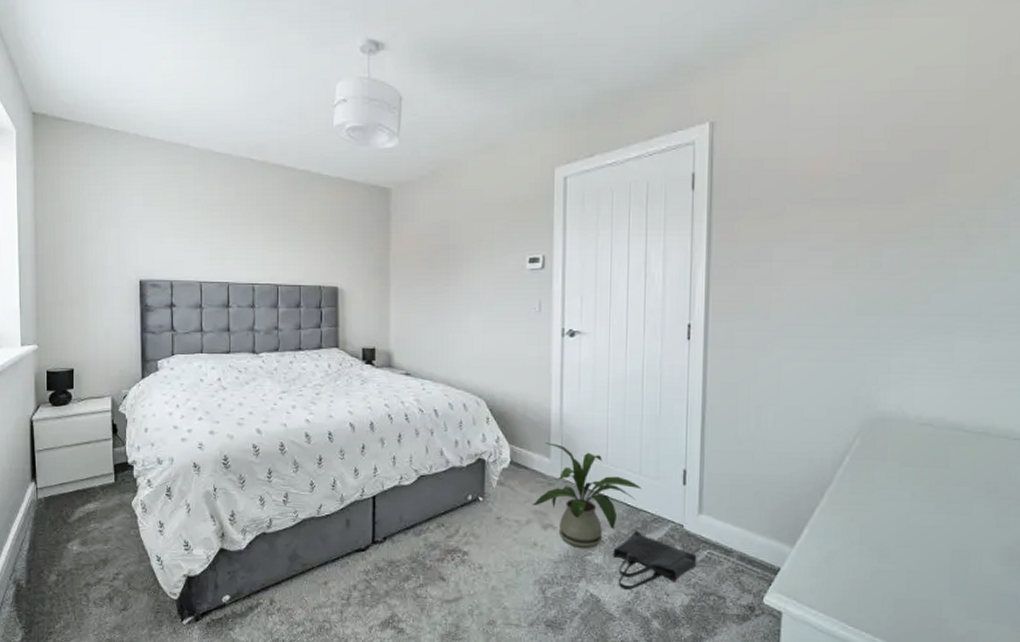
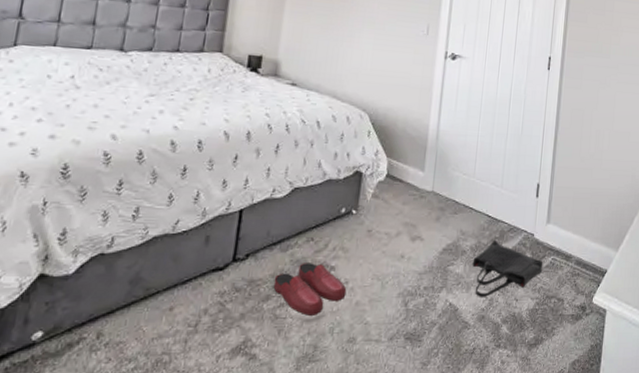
slippers: none [411,547,482,597] -> present [273,263,347,316]
house plant: present [532,442,643,548] -> none [403,157,503,258]

